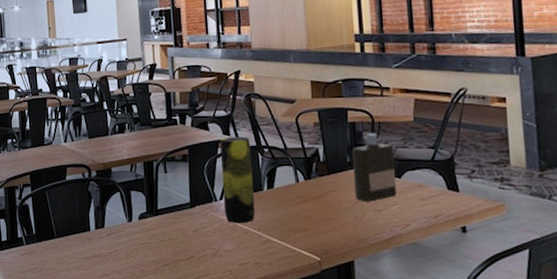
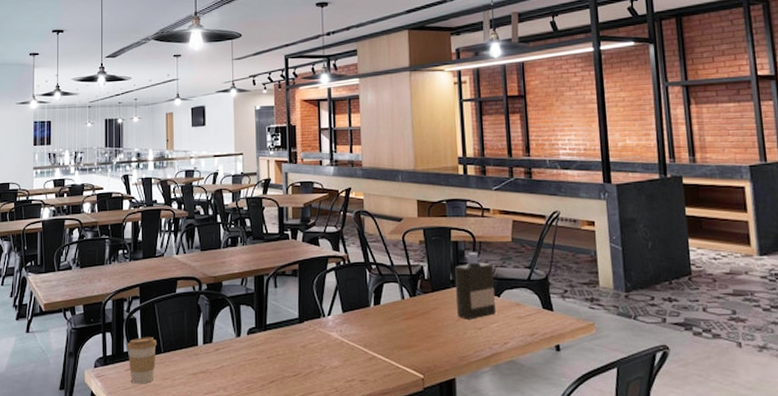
coffee cup: none [21,223,50,268] -> present [127,337,157,384]
vase: present [220,136,255,224] -> none [329,252,362,340]

